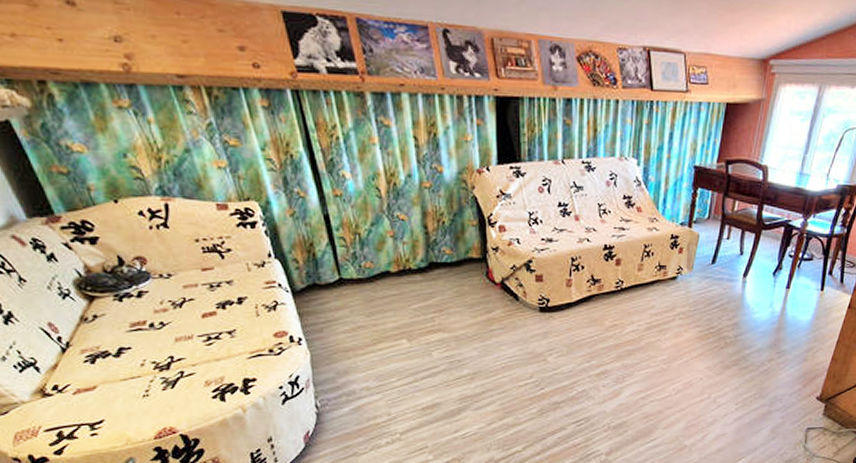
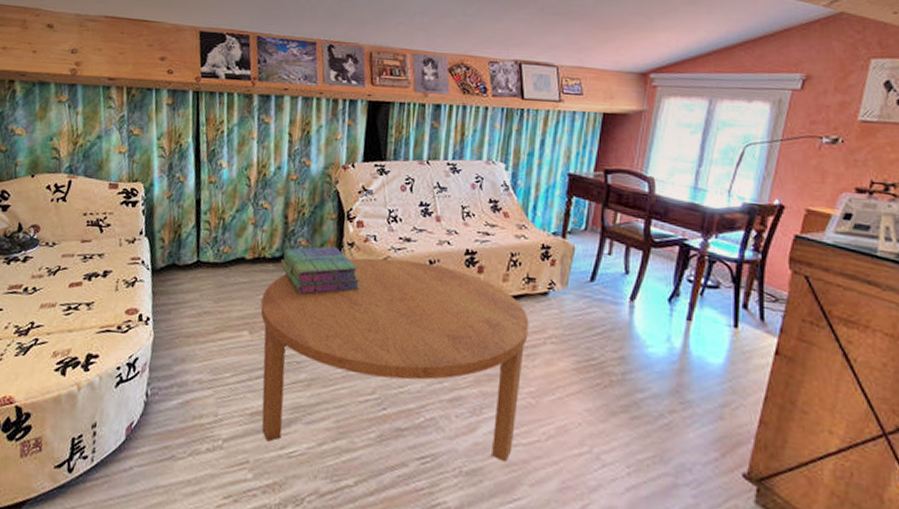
coffee table: none [414,259,661,429] -> present [260,258,529,462]
stack of books: none [428,252,509,300] -> present [281,246,360,295]

